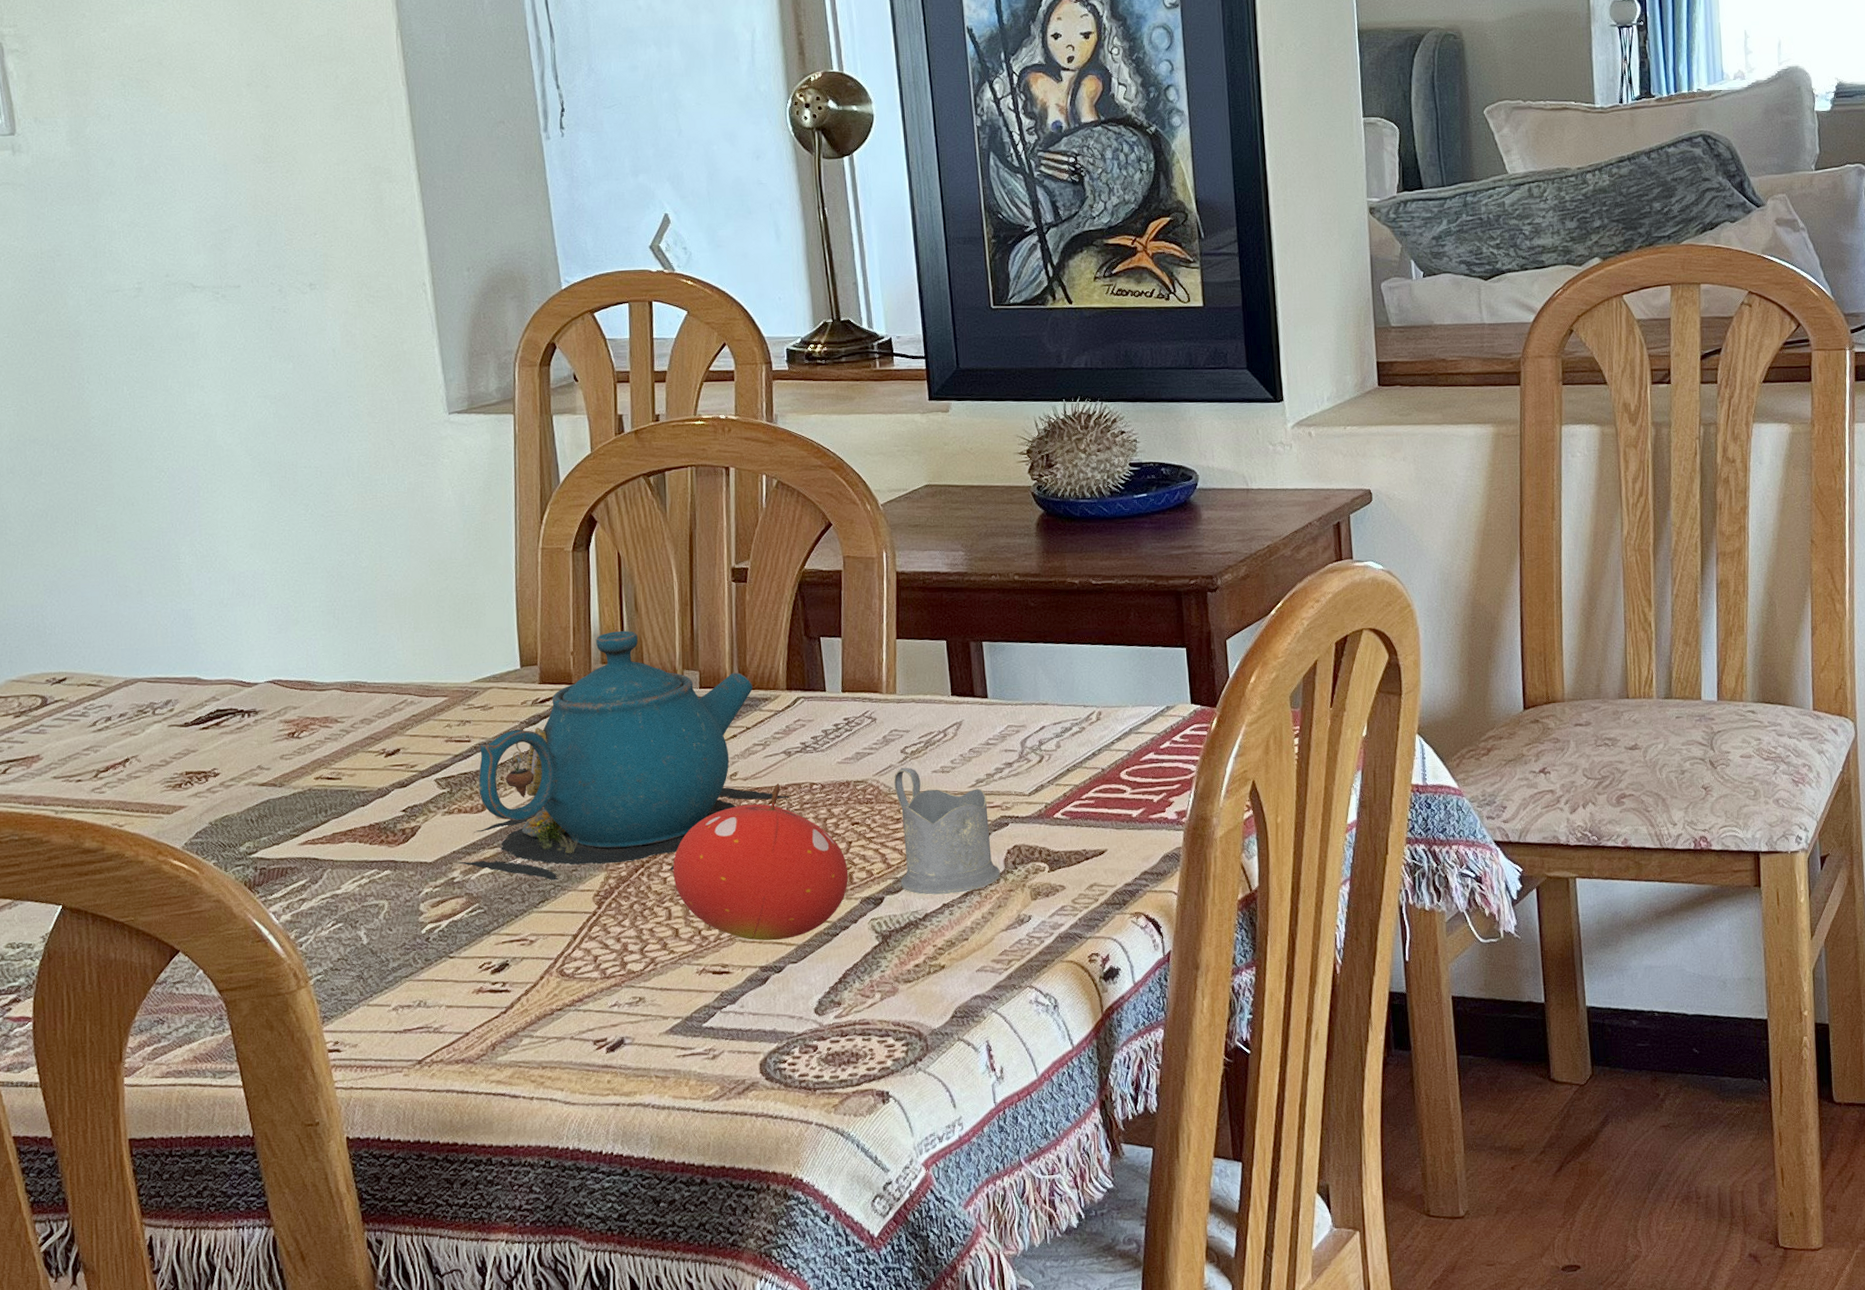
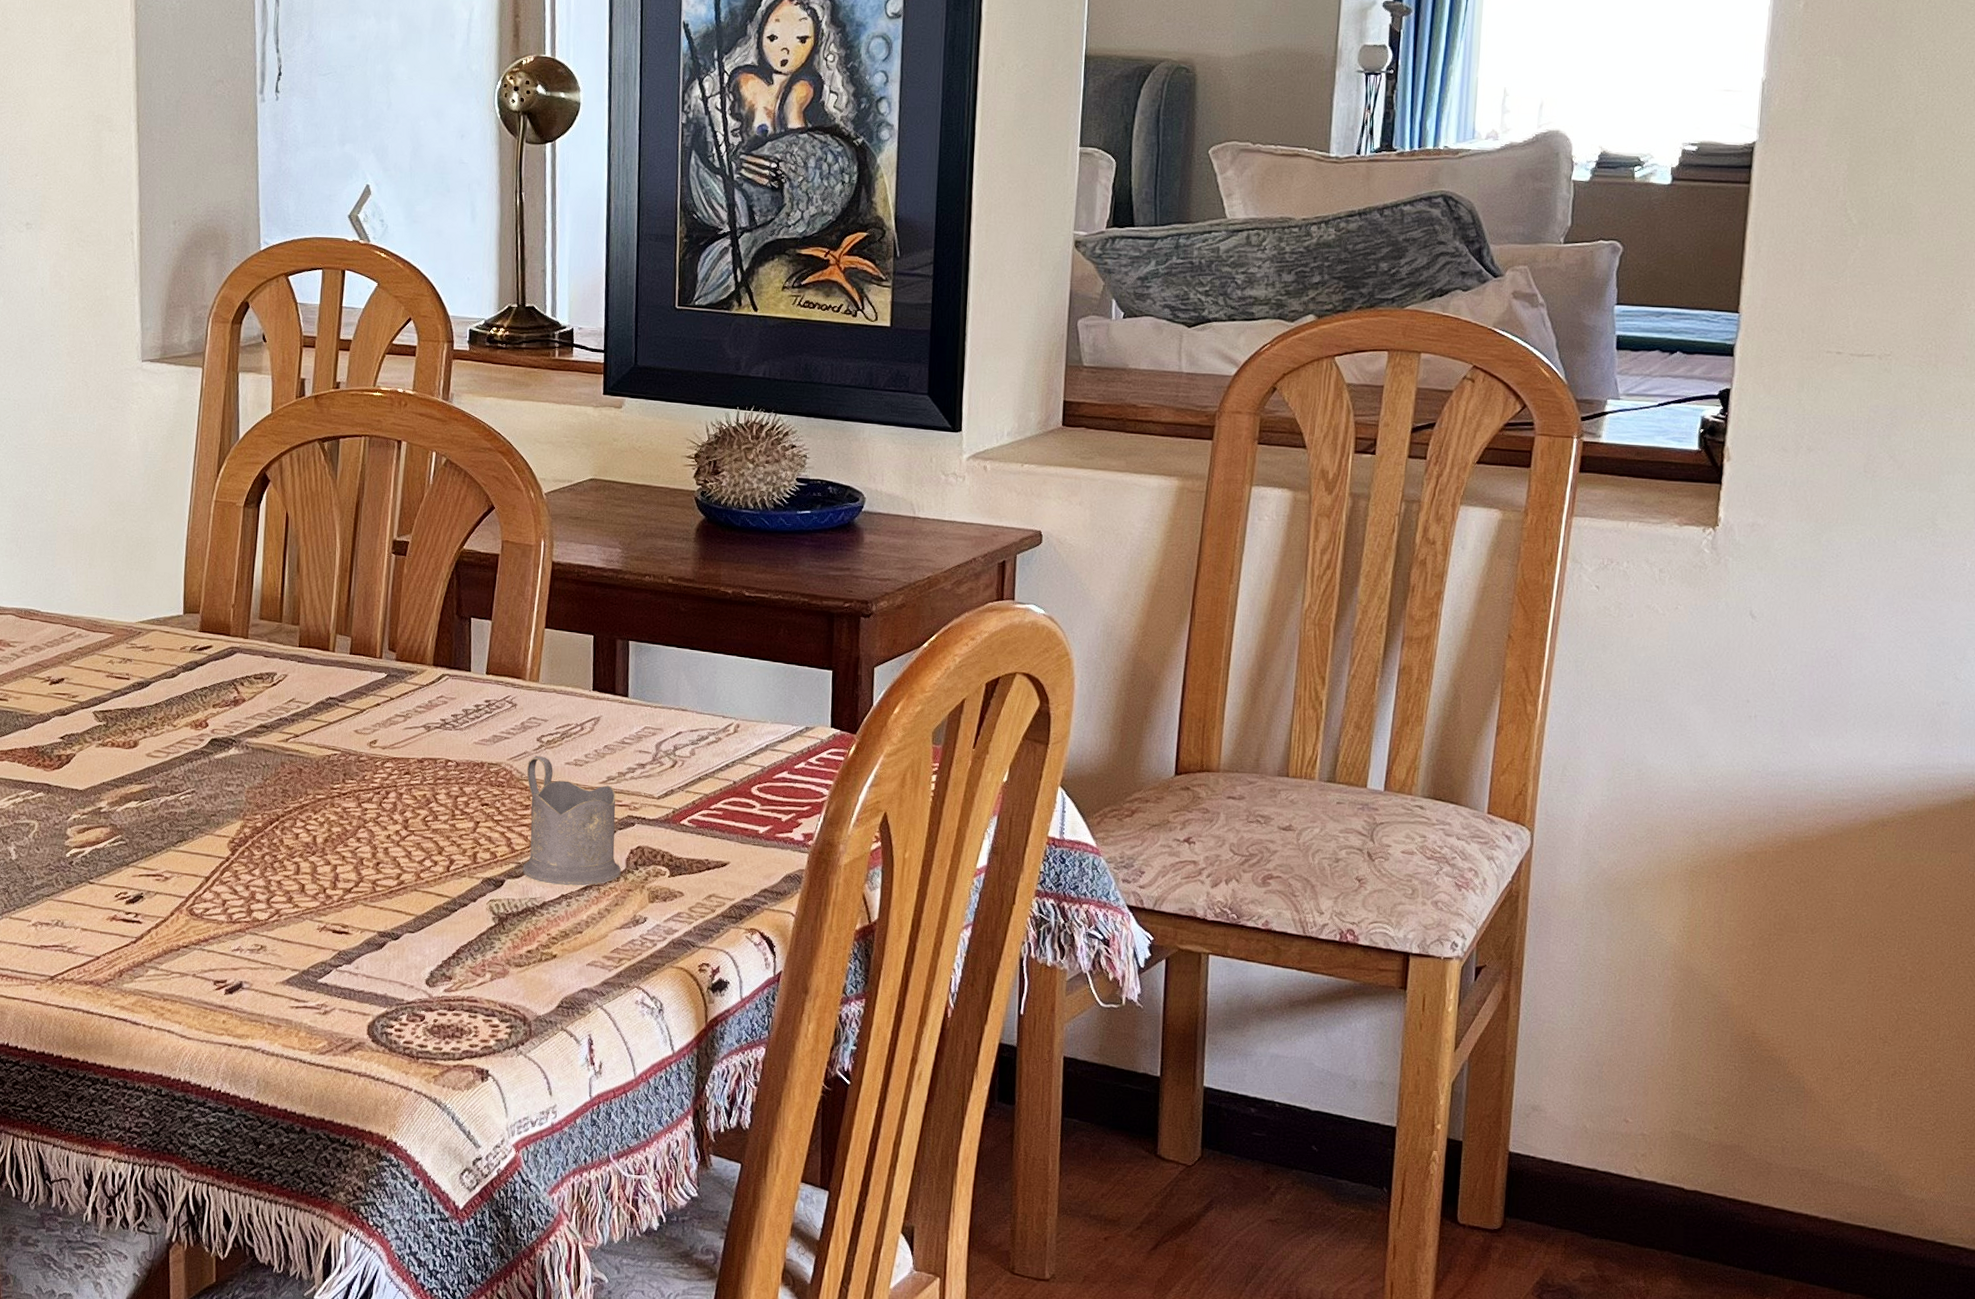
teapot: present [457,631,789,881] -> none [105,589,424,828]
fruit: present [673,783,849,941] -> none [305,755,473,909]

